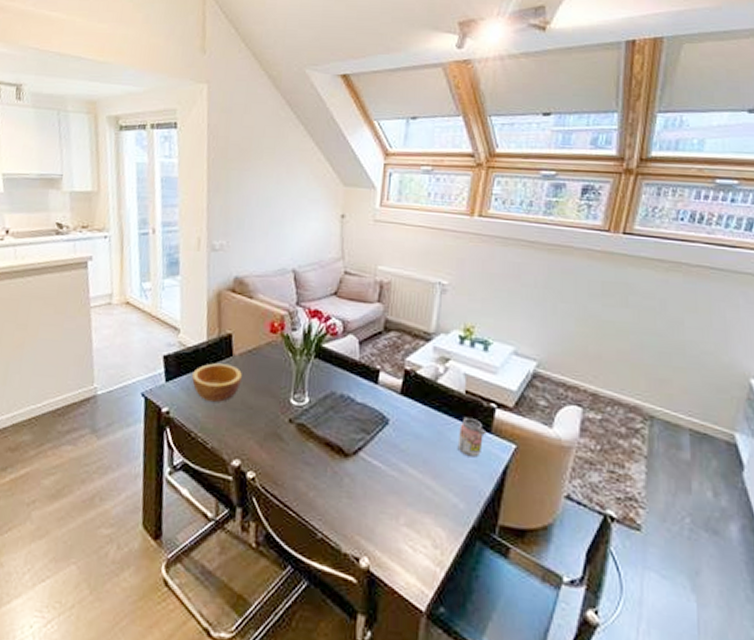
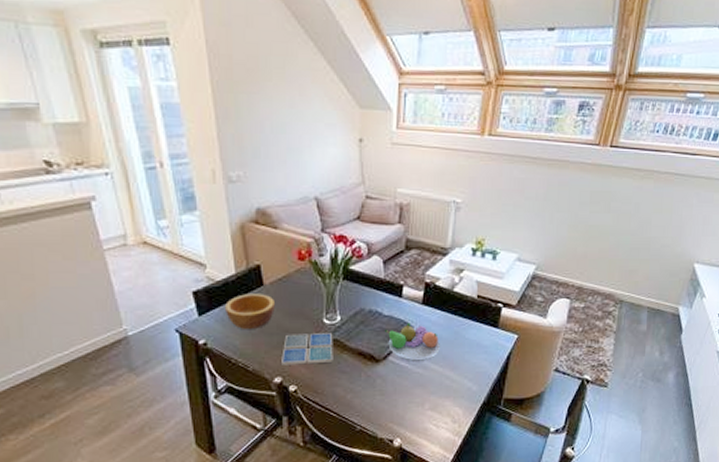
drink coaster: none [242,412,300,450] -> present [281,333,333,365]
fruit bowl: none [357,414,420,463] -> present [385,322,440,361]
beverage can: present [457,416,487,458] -> none [471,317,495,349]

